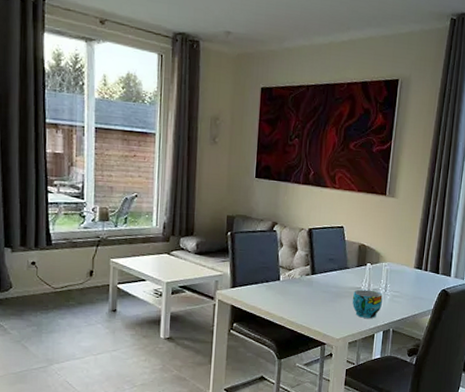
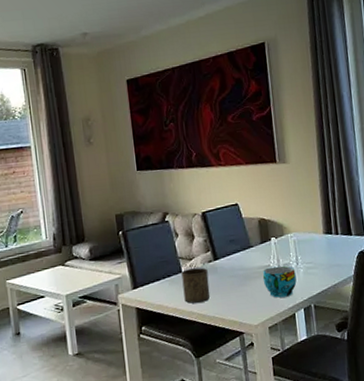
cup: none [277,278,304,310] -> present [181,267,211,303]

